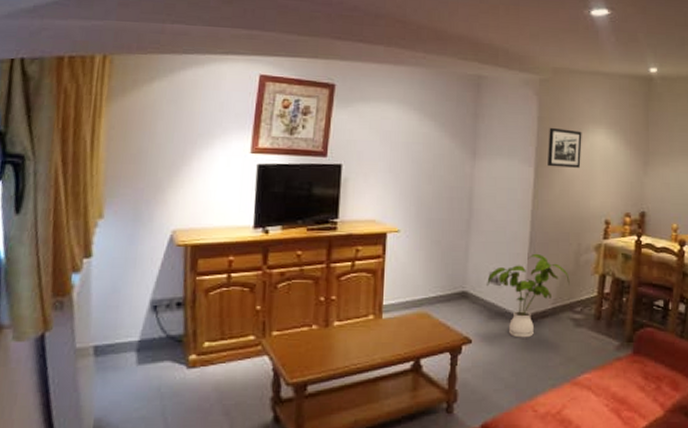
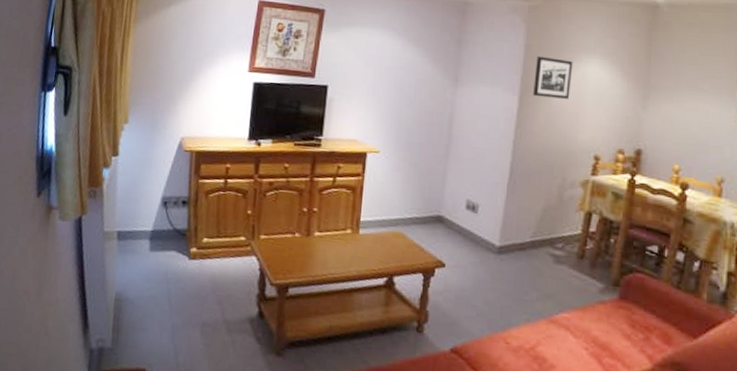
house plant: present [487,253,570,338] -> none [463,184,552,269]

